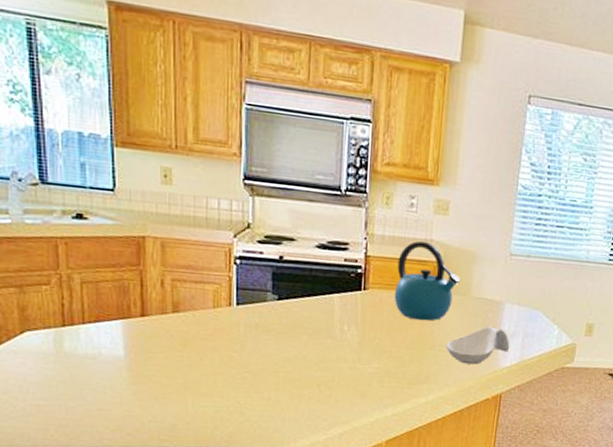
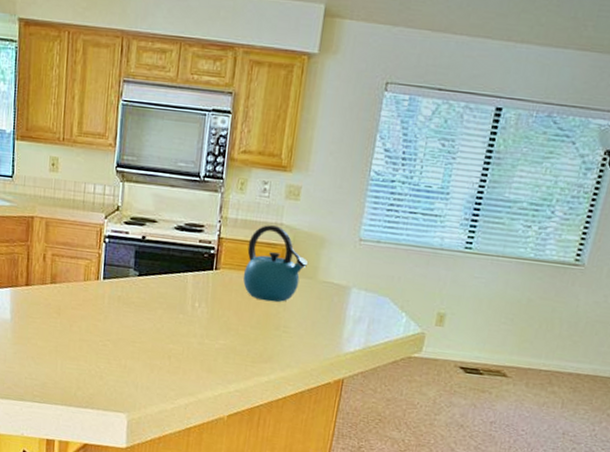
spoon rest: present [445,326,509,365] -> none [290,310,354,348]

